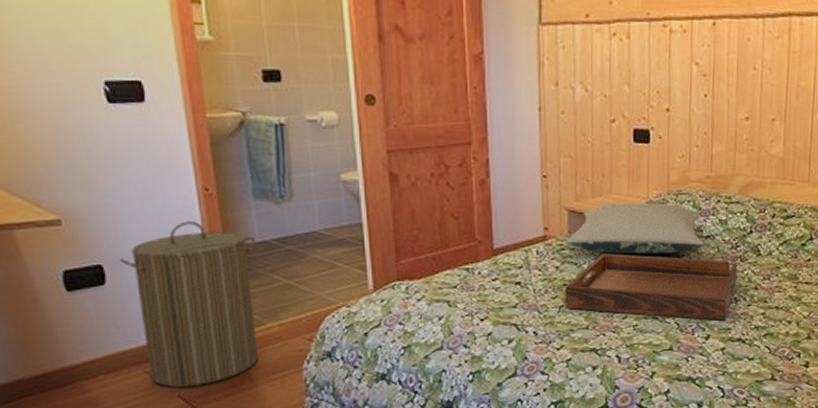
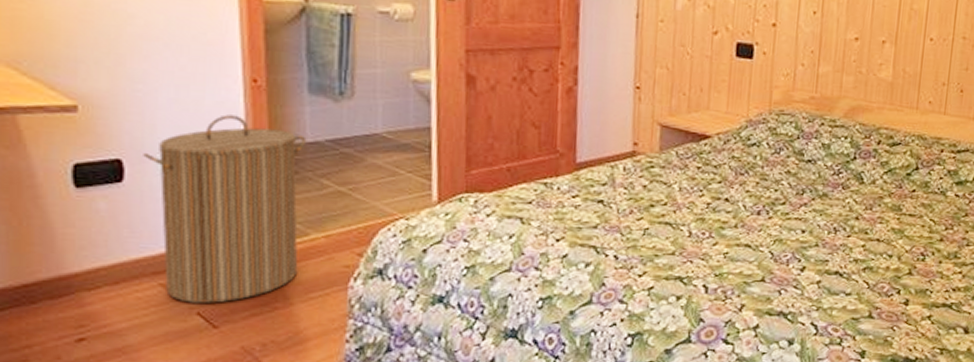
pillow: present [565,203,704,254] -> none [656,119,805,178]
serving tray: present [565,253,738,321] -> none [650,173,839,252]

